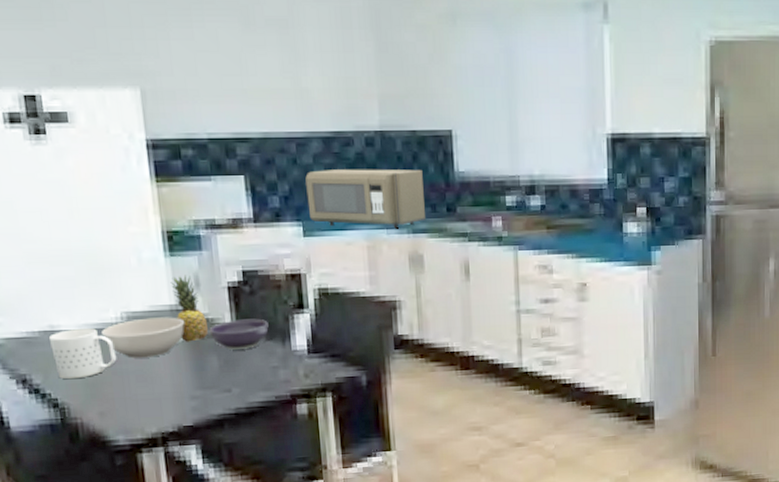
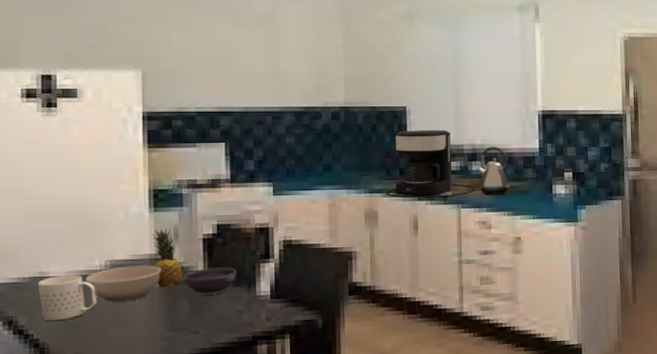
microwave: present [305,169,425,229] -> none [278,138,381,189]
coffee maker: none [431,158,535,239] -> present [386,130,476,198]
kettle: none [536,177,575,235] -> present [477,147,510,195]

